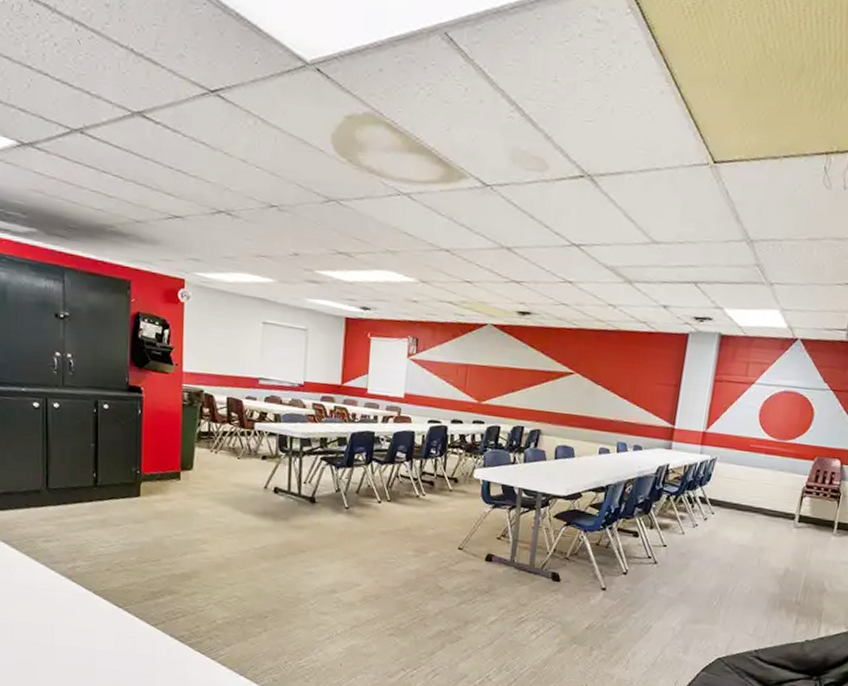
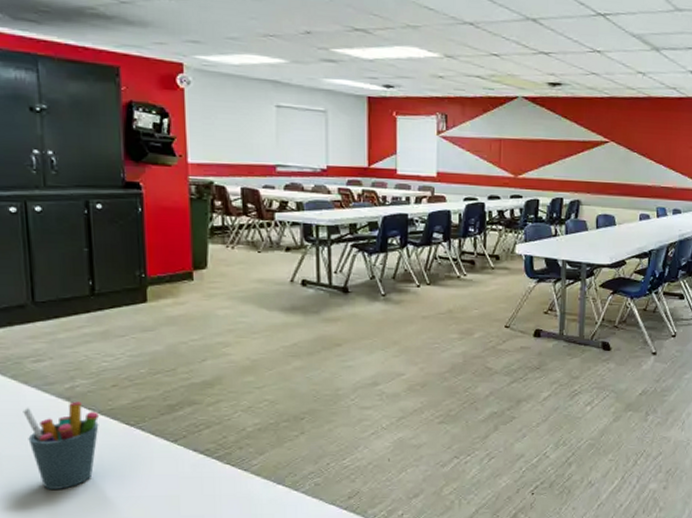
pen holder: none [33,580,95,658] -> present [22,401,100,489]

